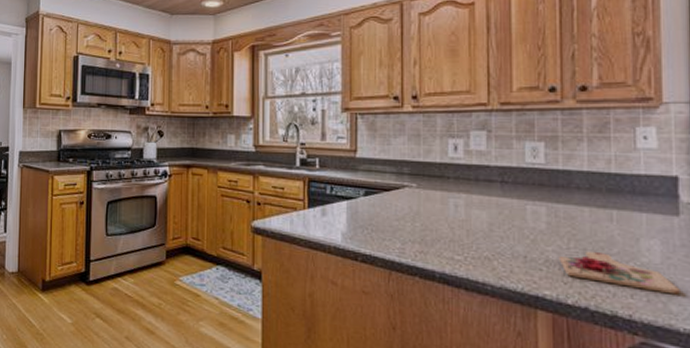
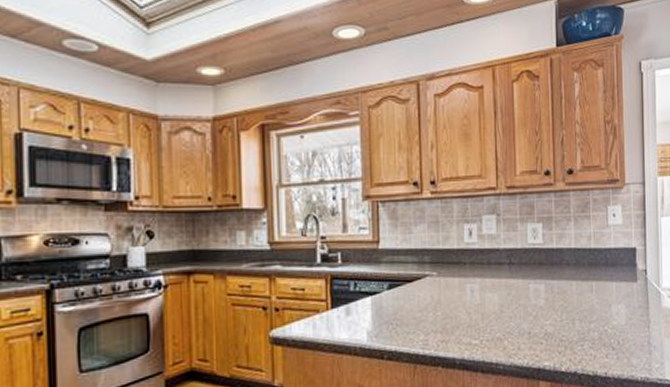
cutting board: present [558,251,680,295] -> none [554,320,638,350]

